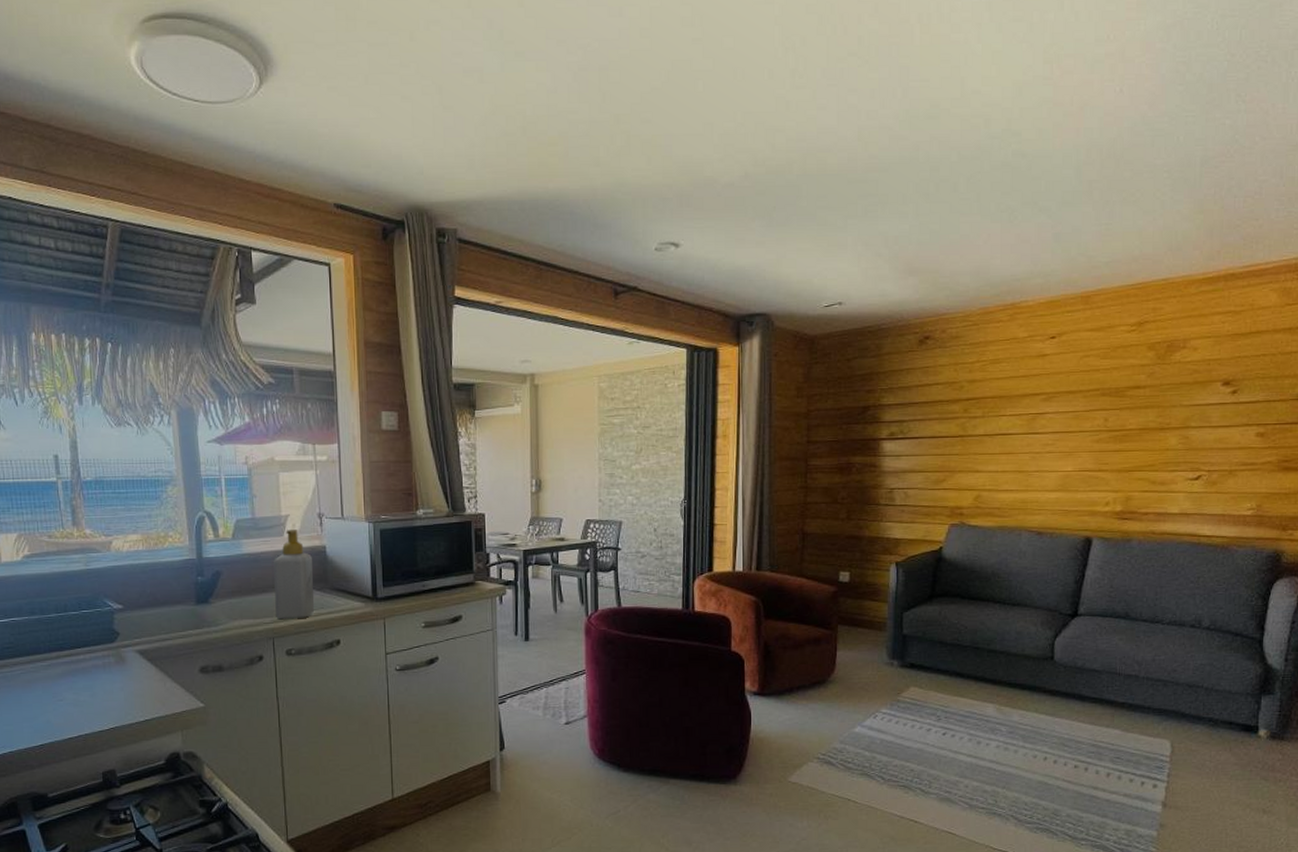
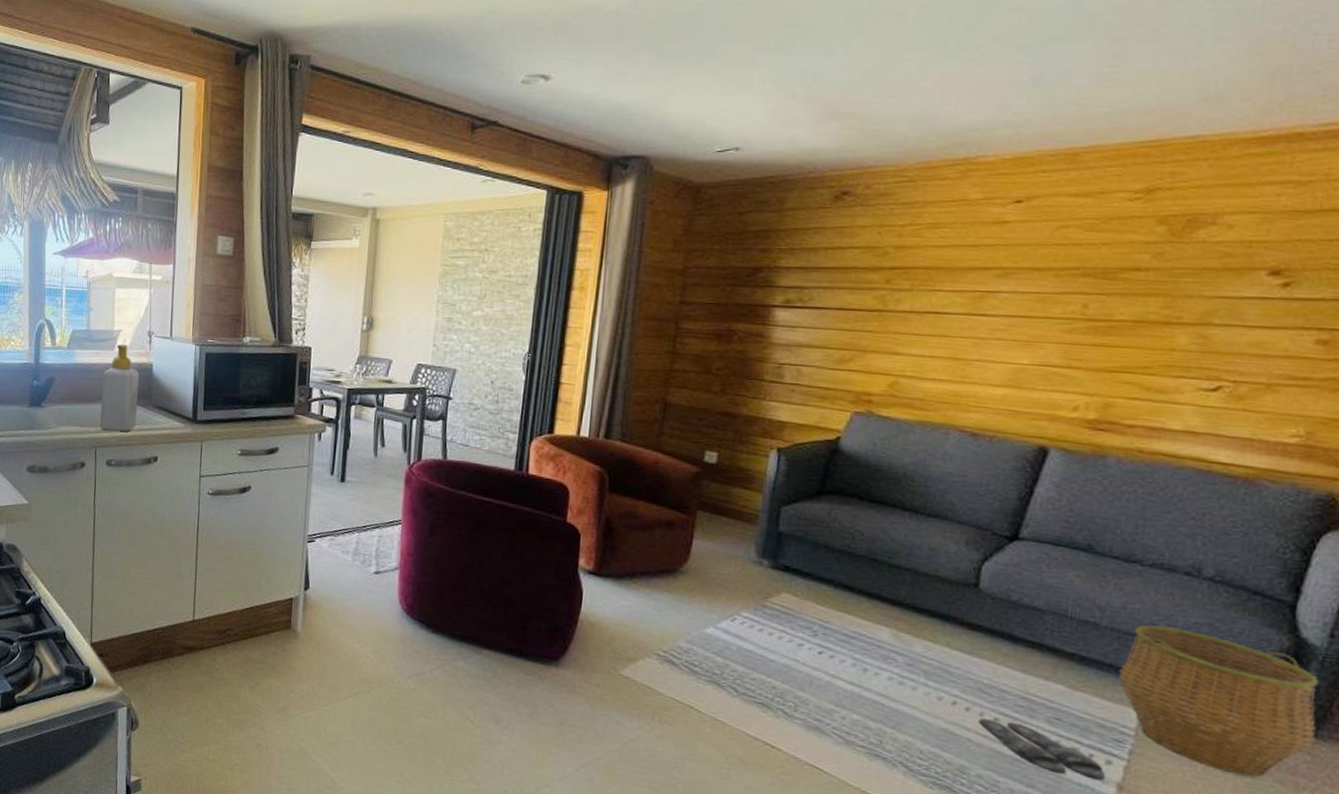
slippers: none [1063,766,1153,803] -> present [978,718,1105,781]
basket: none [1155,671,1284,779] -> present [1118,625,1319,777]

